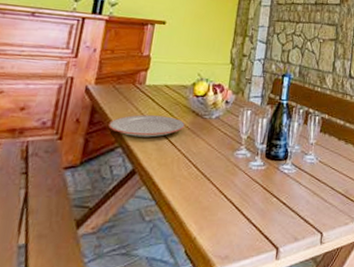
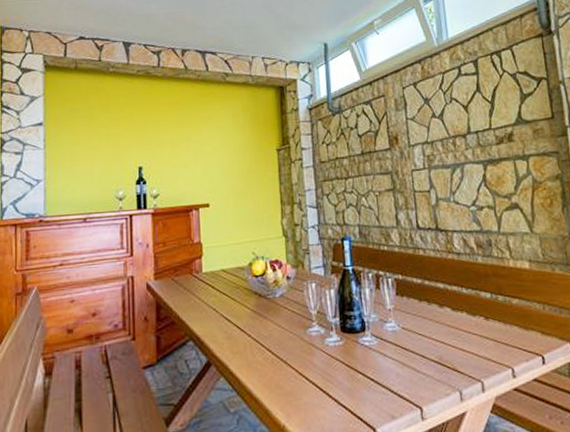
plate: present [108,114,185,138] -> none [176,301,250,328]

